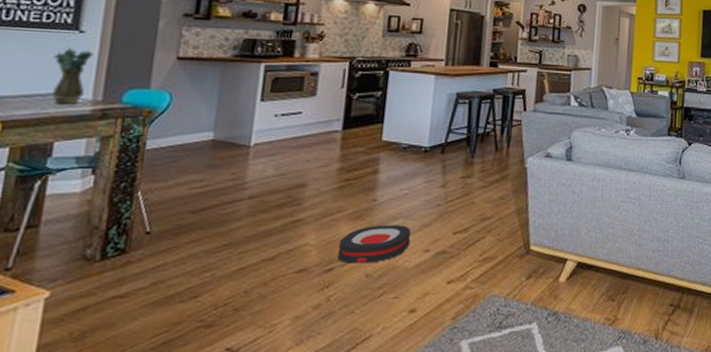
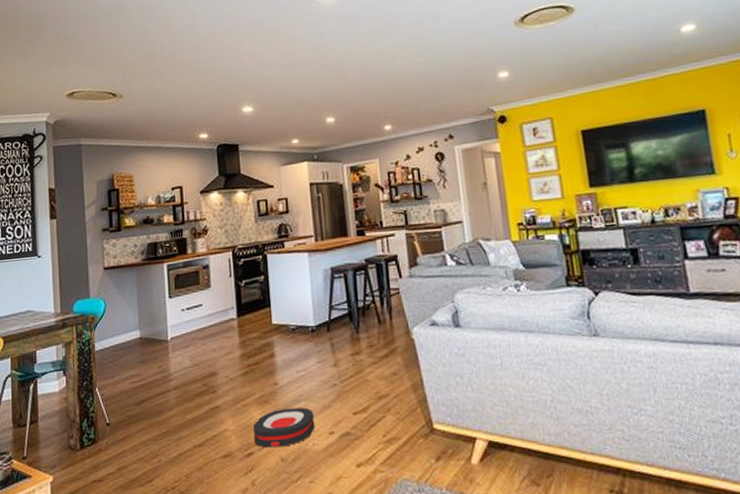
vase: present [51,47,94,104] -> none [26,271,49,319]

